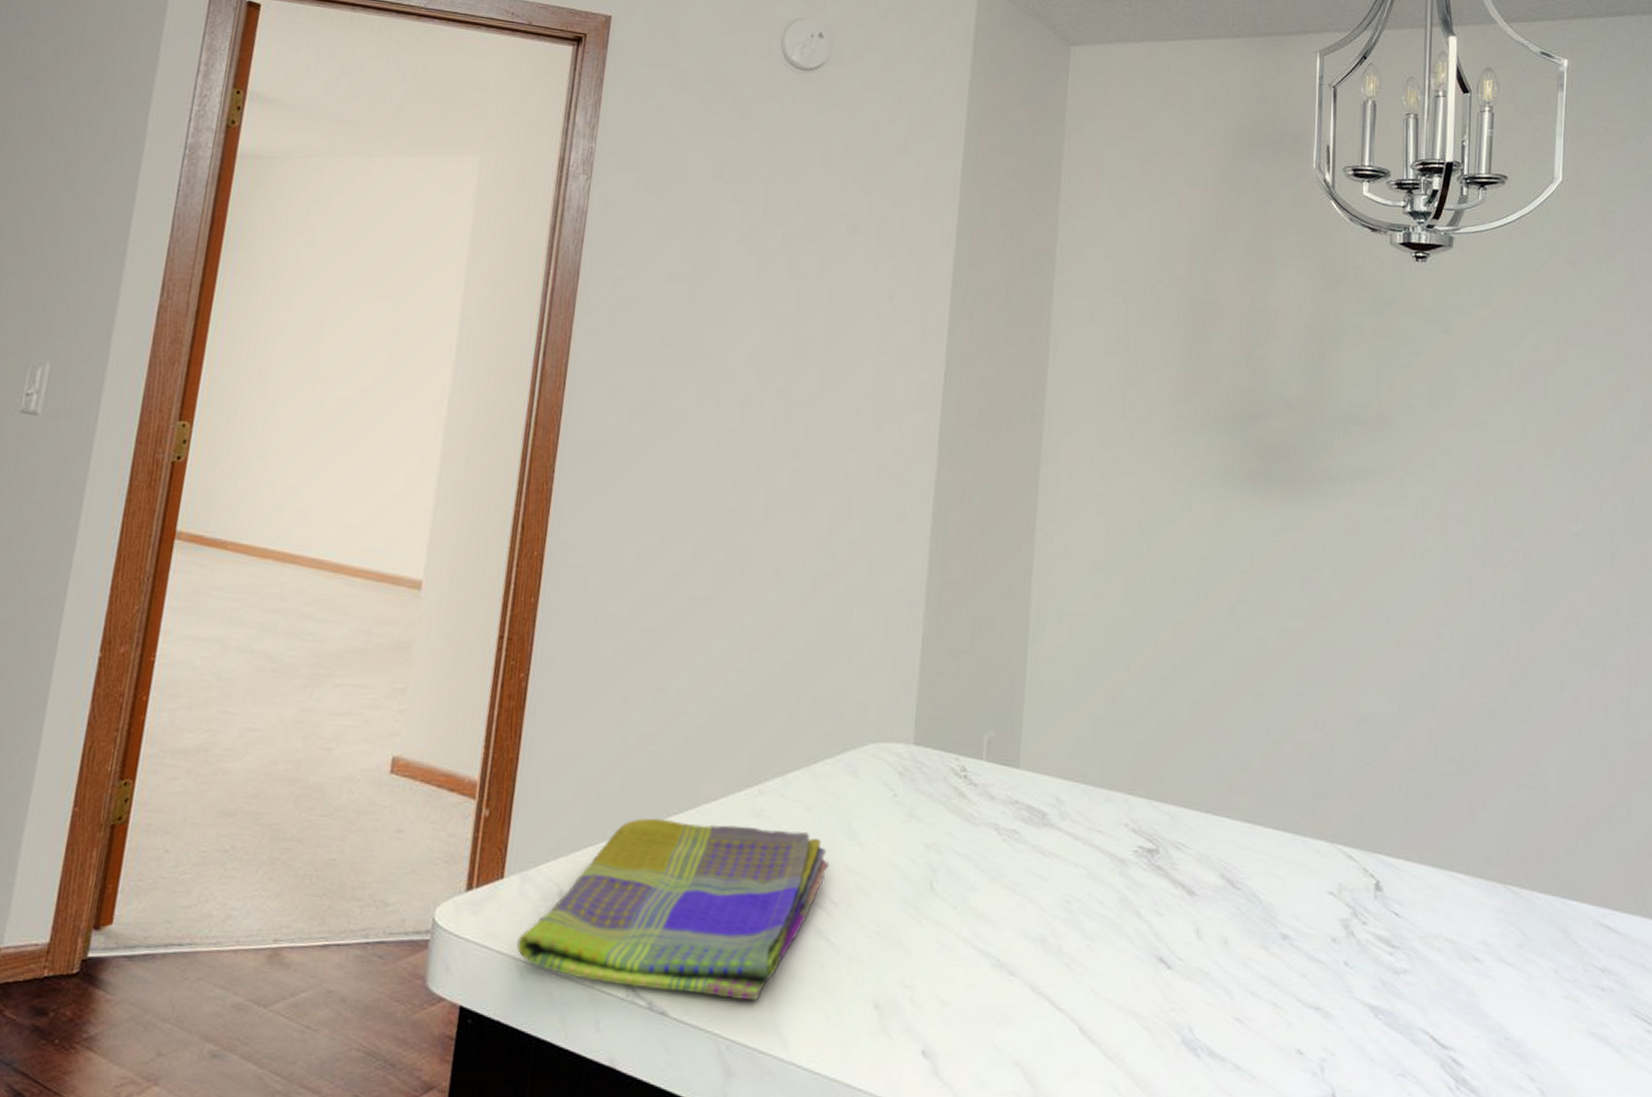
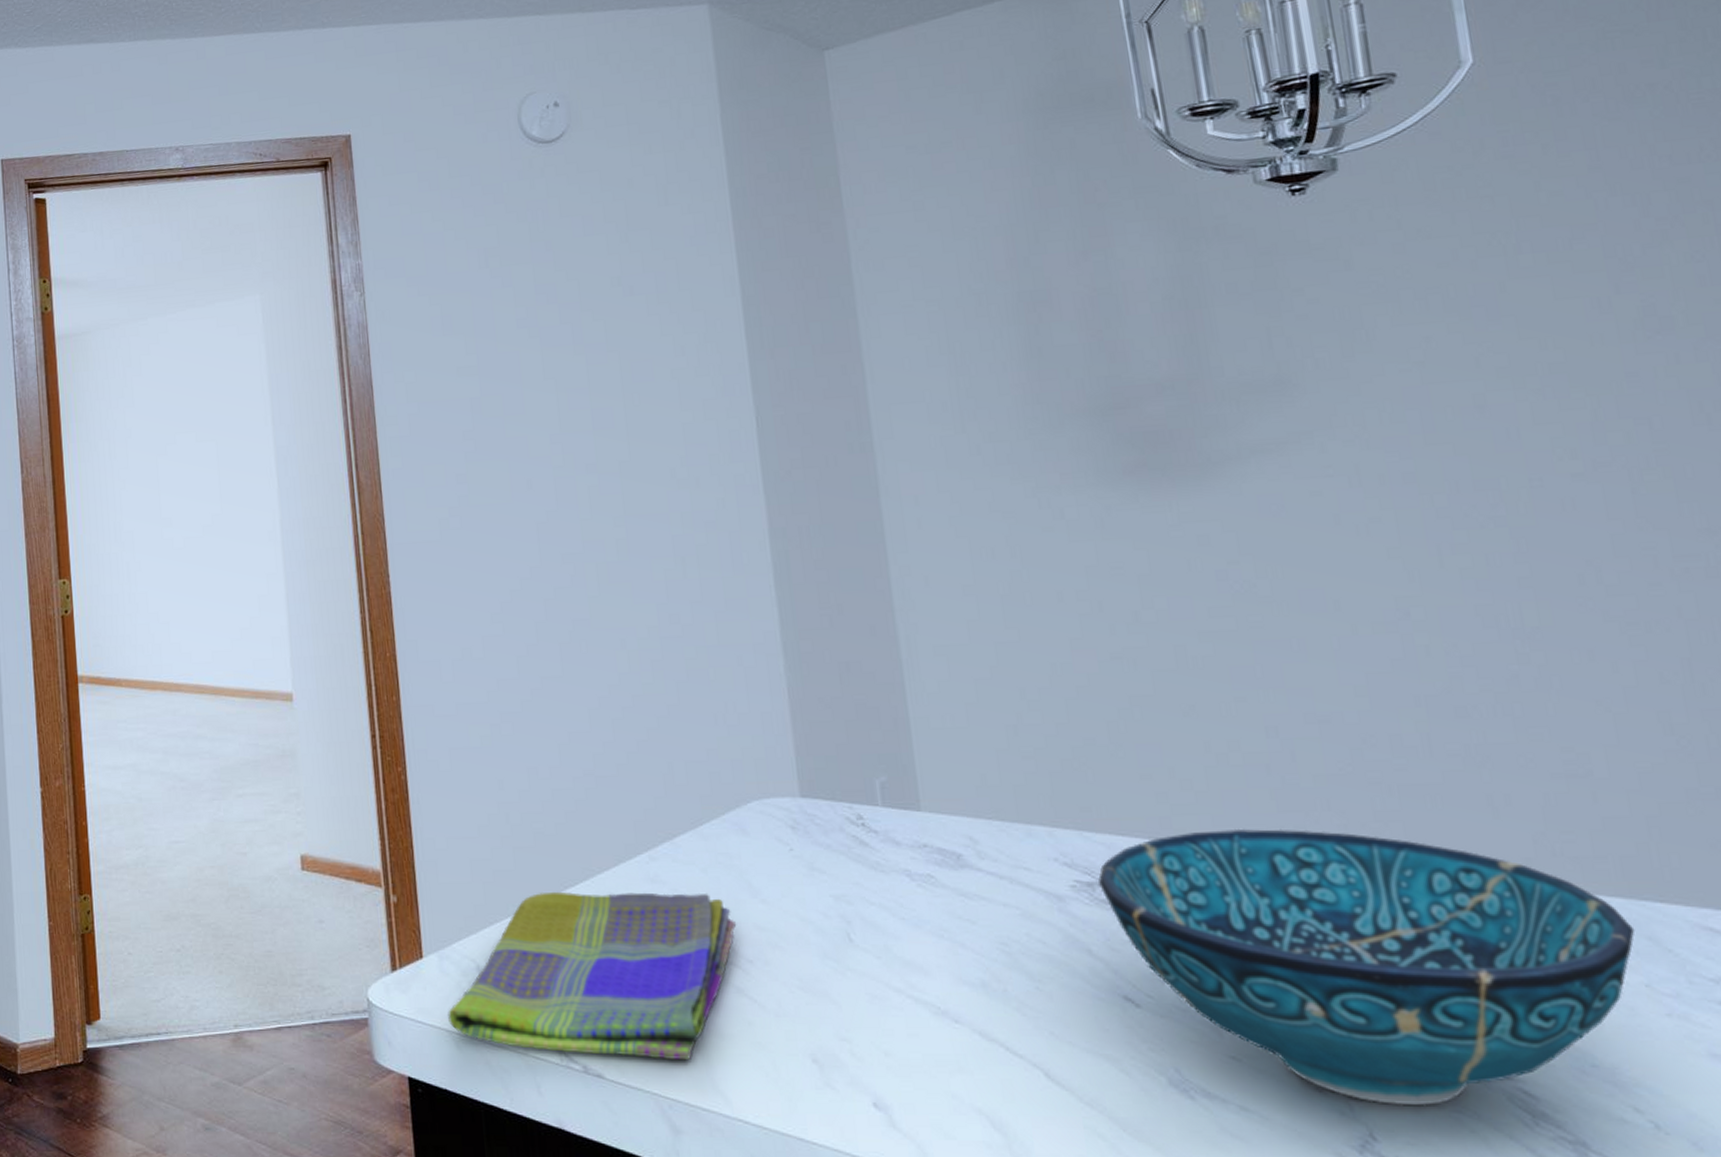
bowl: none [1157,809,1555,1070] -> present [1098,828,1635,1106]

